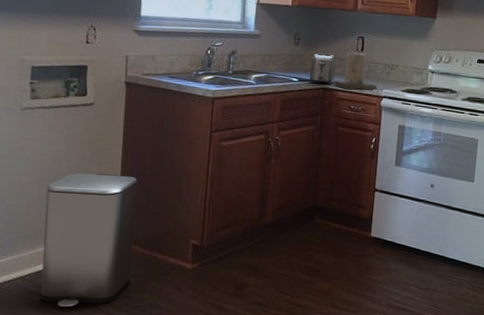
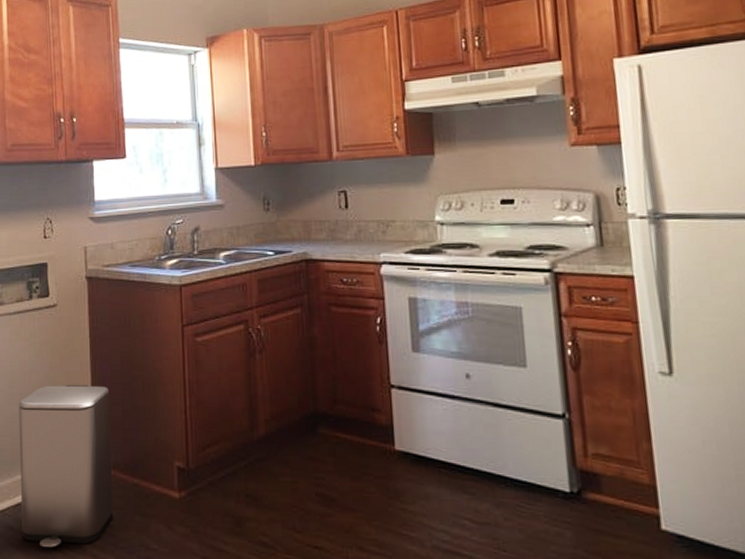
toaster: present [309,53,336,85] -> none [286,216,318,256]
paper towel roll: present [333,52,378,90] -> none [317,211,373,259]

